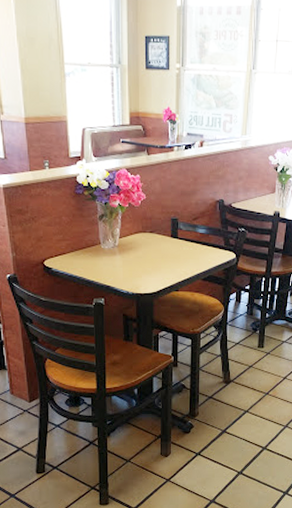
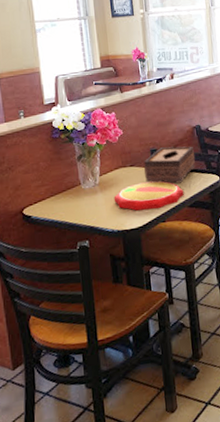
plate: none [131,250,199,278] -> present [113,181,184,211]
tissue box: none [162,218,215,256] -> present [143,146,195,184]

